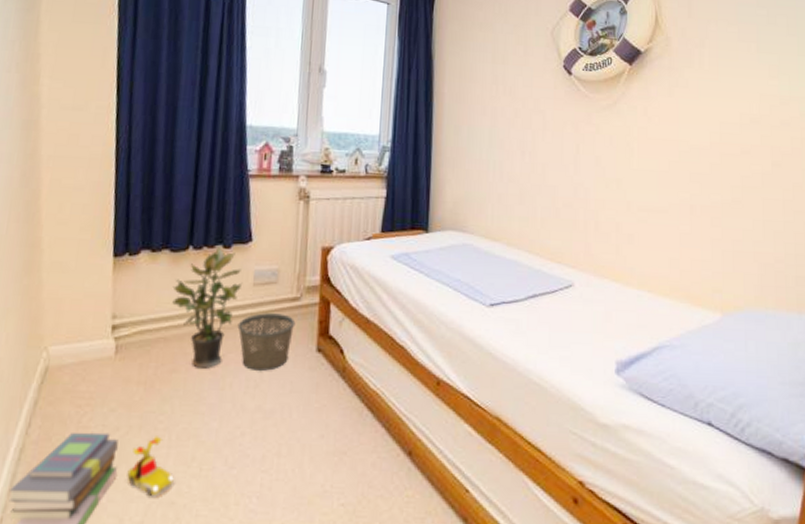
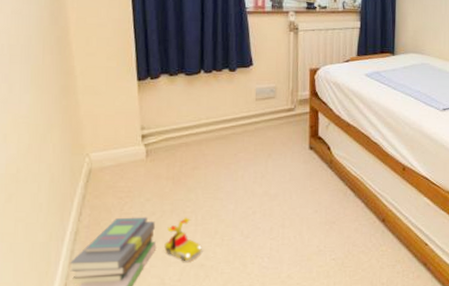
potted plant: present [172,247,243,368] -> none [189,71,247,165]
basket: present [237,313,296,371] -> none [245,121,291,165]

